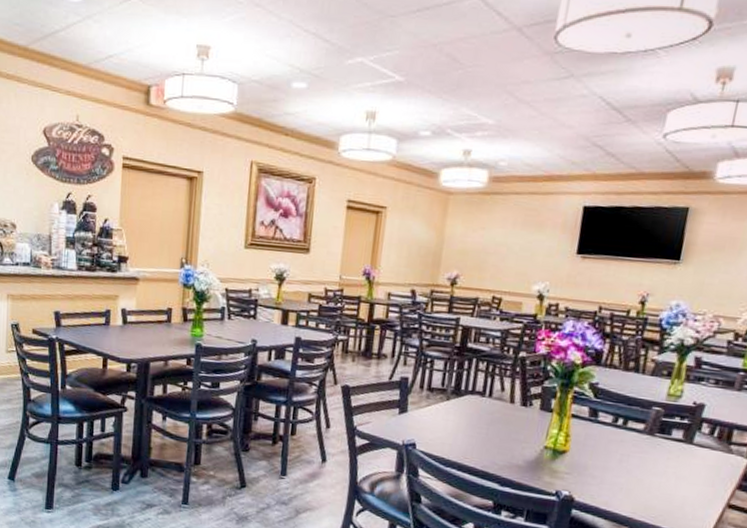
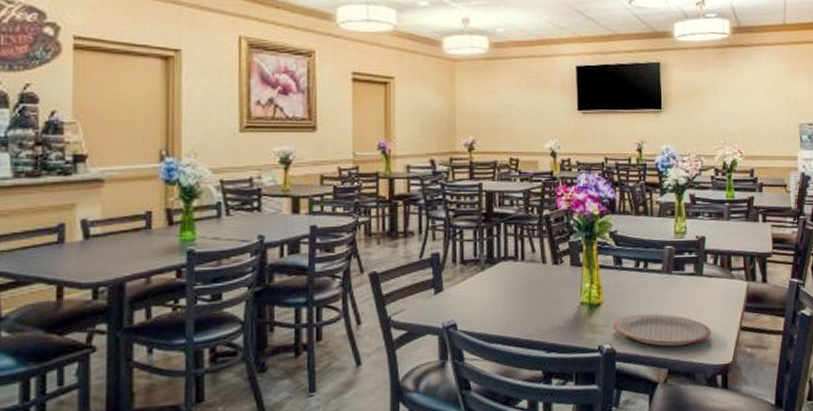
plate: none [575,468,691,509] -> present [613,313,712,346]

